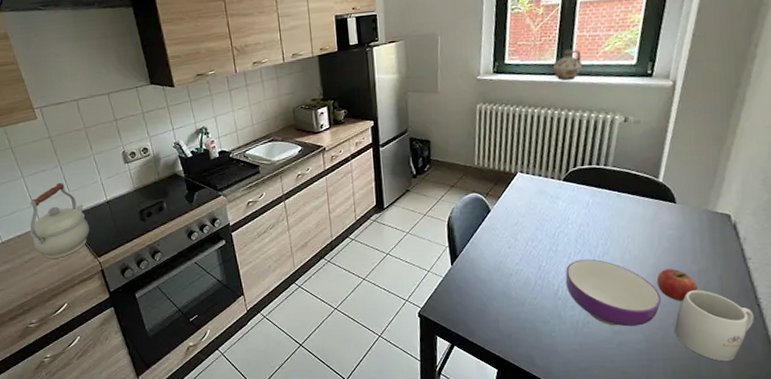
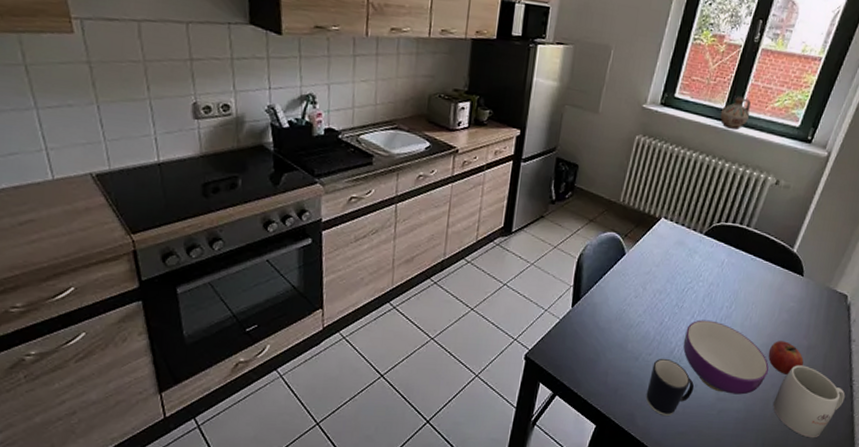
kettle: present [30,182,90,259] -> none [34,125,128,227]
mug: none [539,300,587,355] -> present [646,358,695,417]

